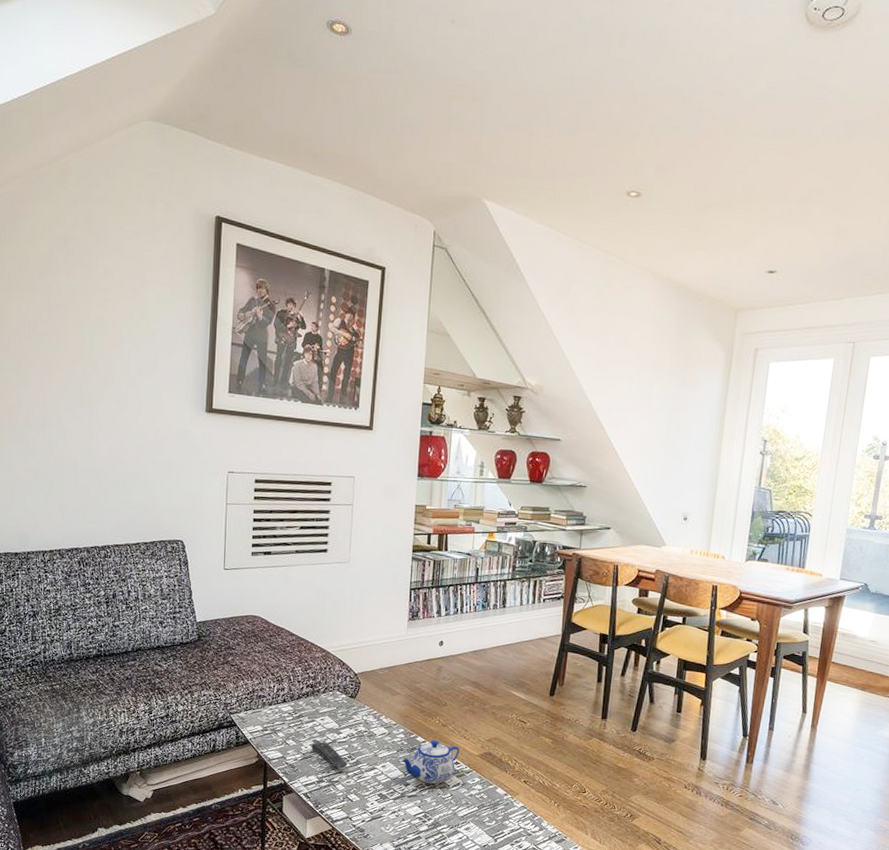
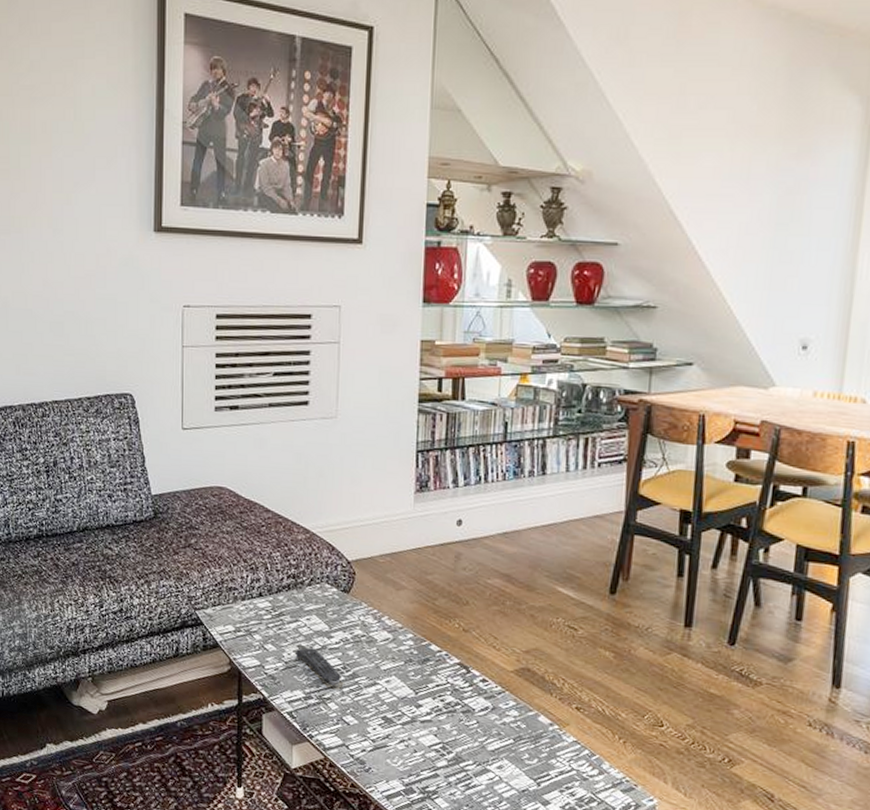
teapot: present [400,740,460,784] -> none [409,649,488,707]

